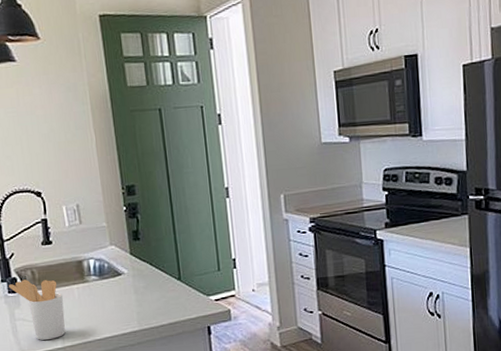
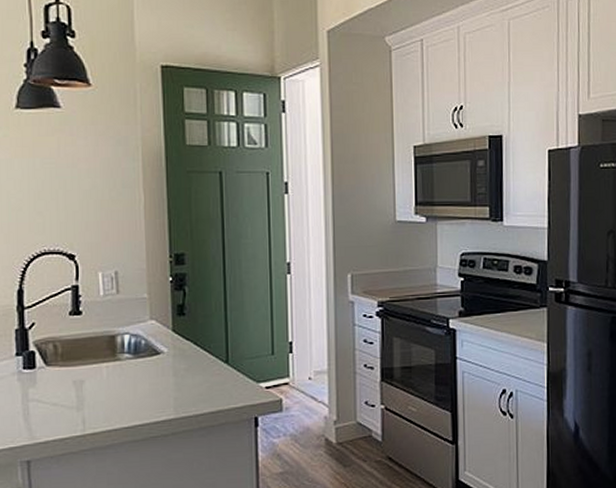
utensil holder: present [9,279,66,340] -> none [25,354,89,426]

